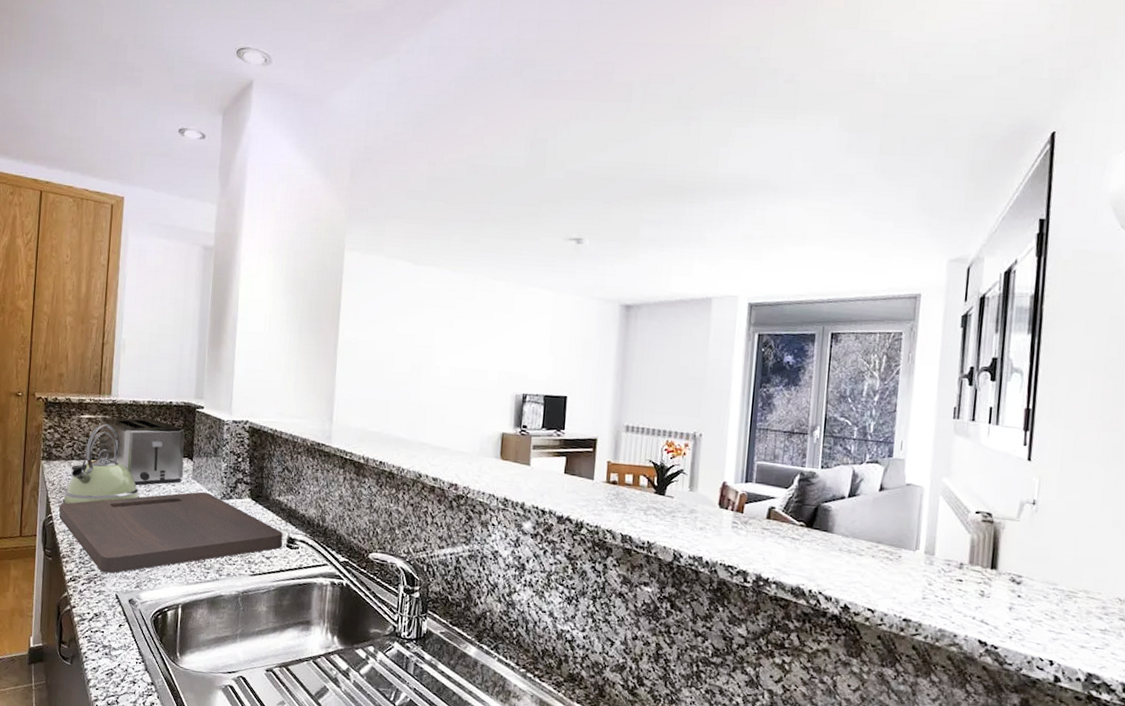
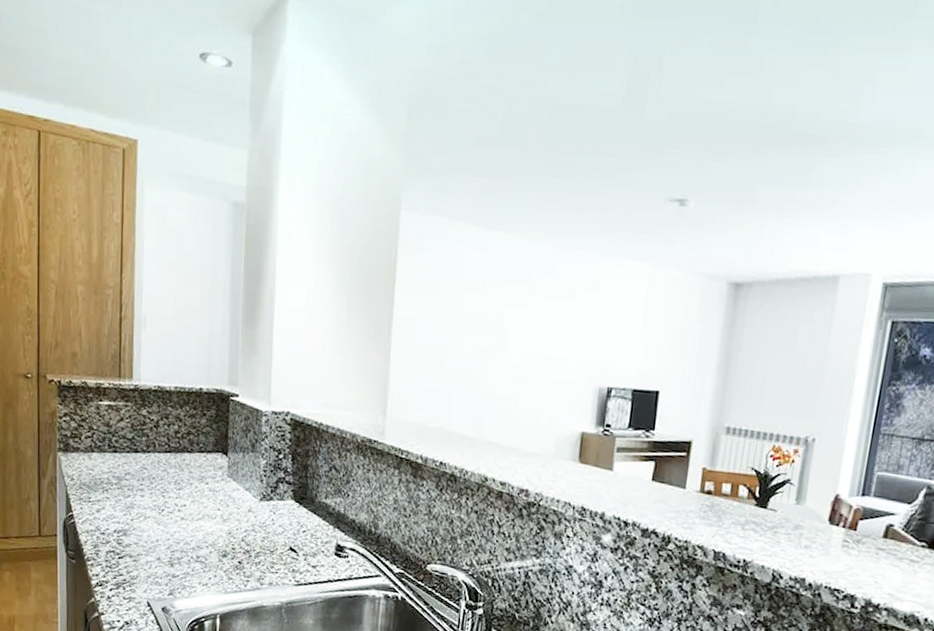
cutting board: present [59,492,283,573] -> none [81,491,330,579]
kettle: present [62,424,139,505] -> none [83,412,169,502]
toaster: present [99,418,185,486] -> none [121,405,218,483]

